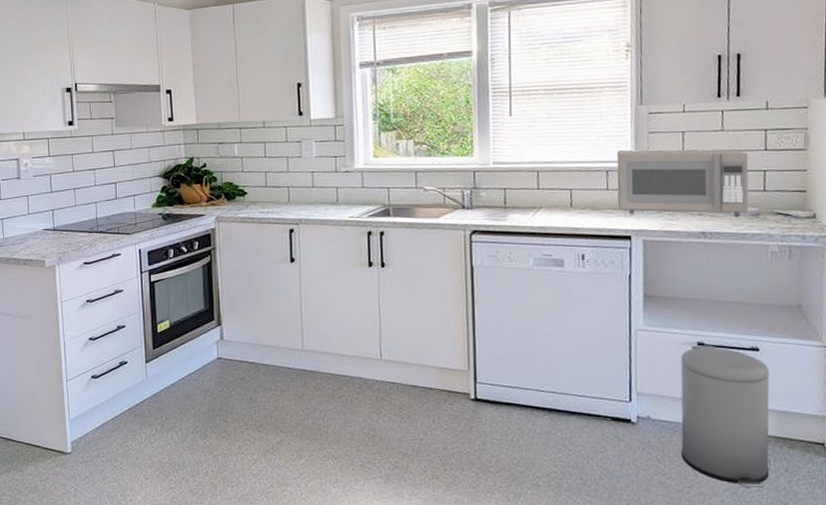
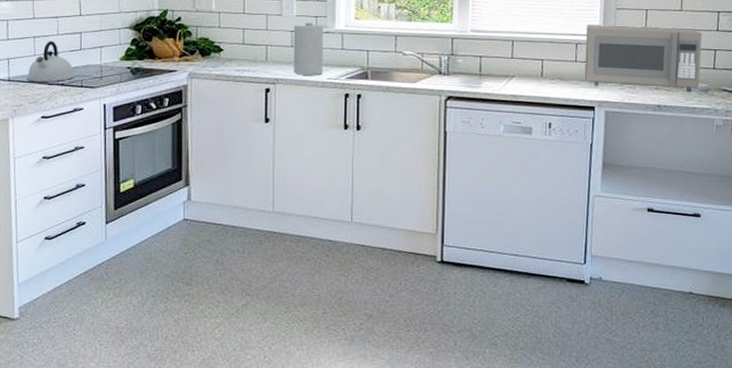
kettle: none [69,191,112,231] -> present [26,41,75,83]
paper towel holder: none [313,162,345,216] -> present [293,22,324,76]
pedal bin: present [680,345,770,487] -> none [627,211,708,343]

